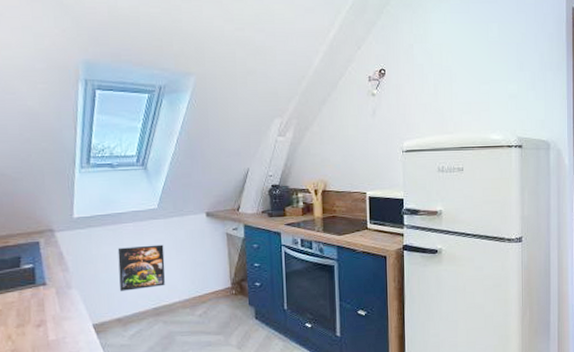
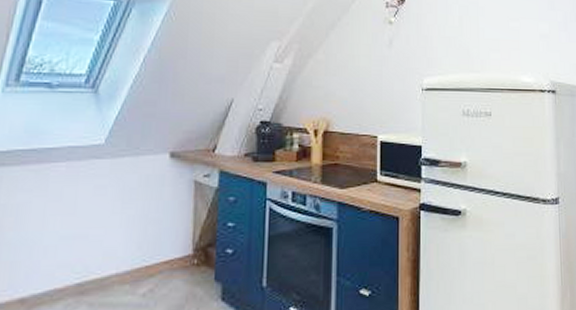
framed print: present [117,244,165,291] -> none [30,193,106,258]

